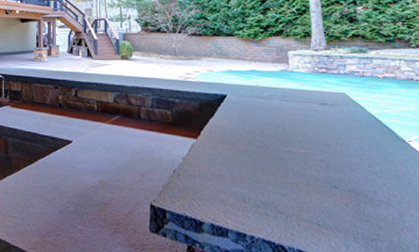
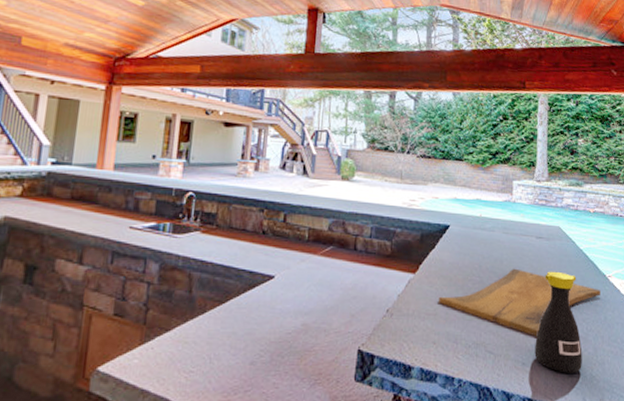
cutting board: none [223,133,401,200] -> present [439,268,600,337]
bottle: none [329,136,387,238] -> present [534,271,582,373]

